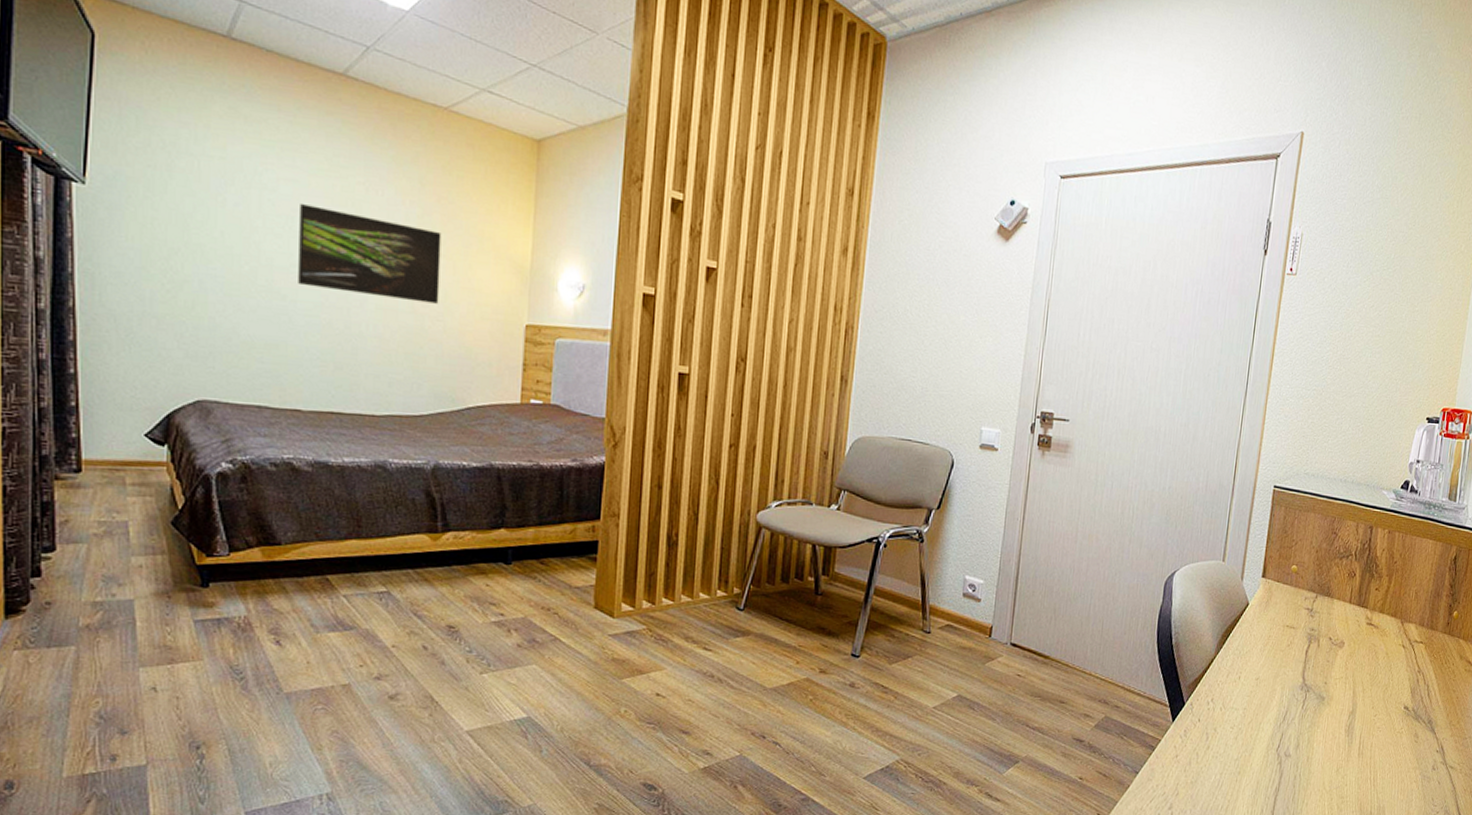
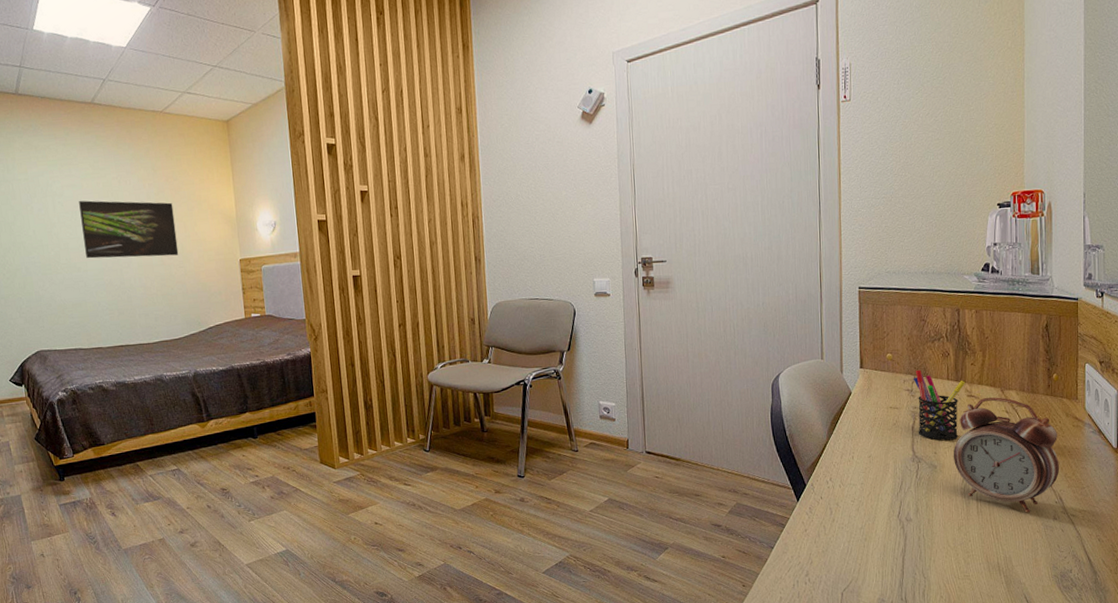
pen holder: none [1311,587,1368,671] -> present [913,369,966,441]
alarm clock: none [1343,628,1449,760] -> present [953,397,1060,513]

